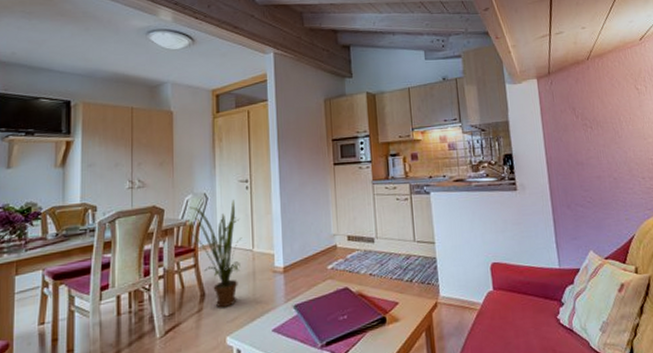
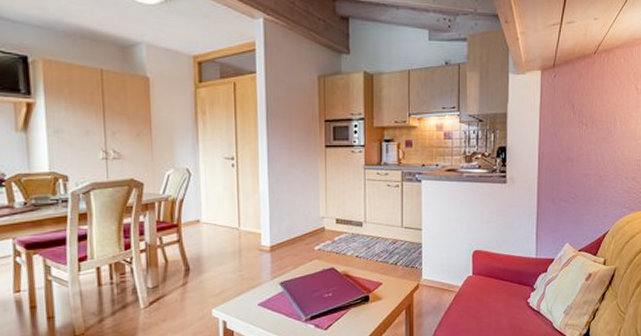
house plant: present [184,199,242,308] -> none [166,177,228,283]

